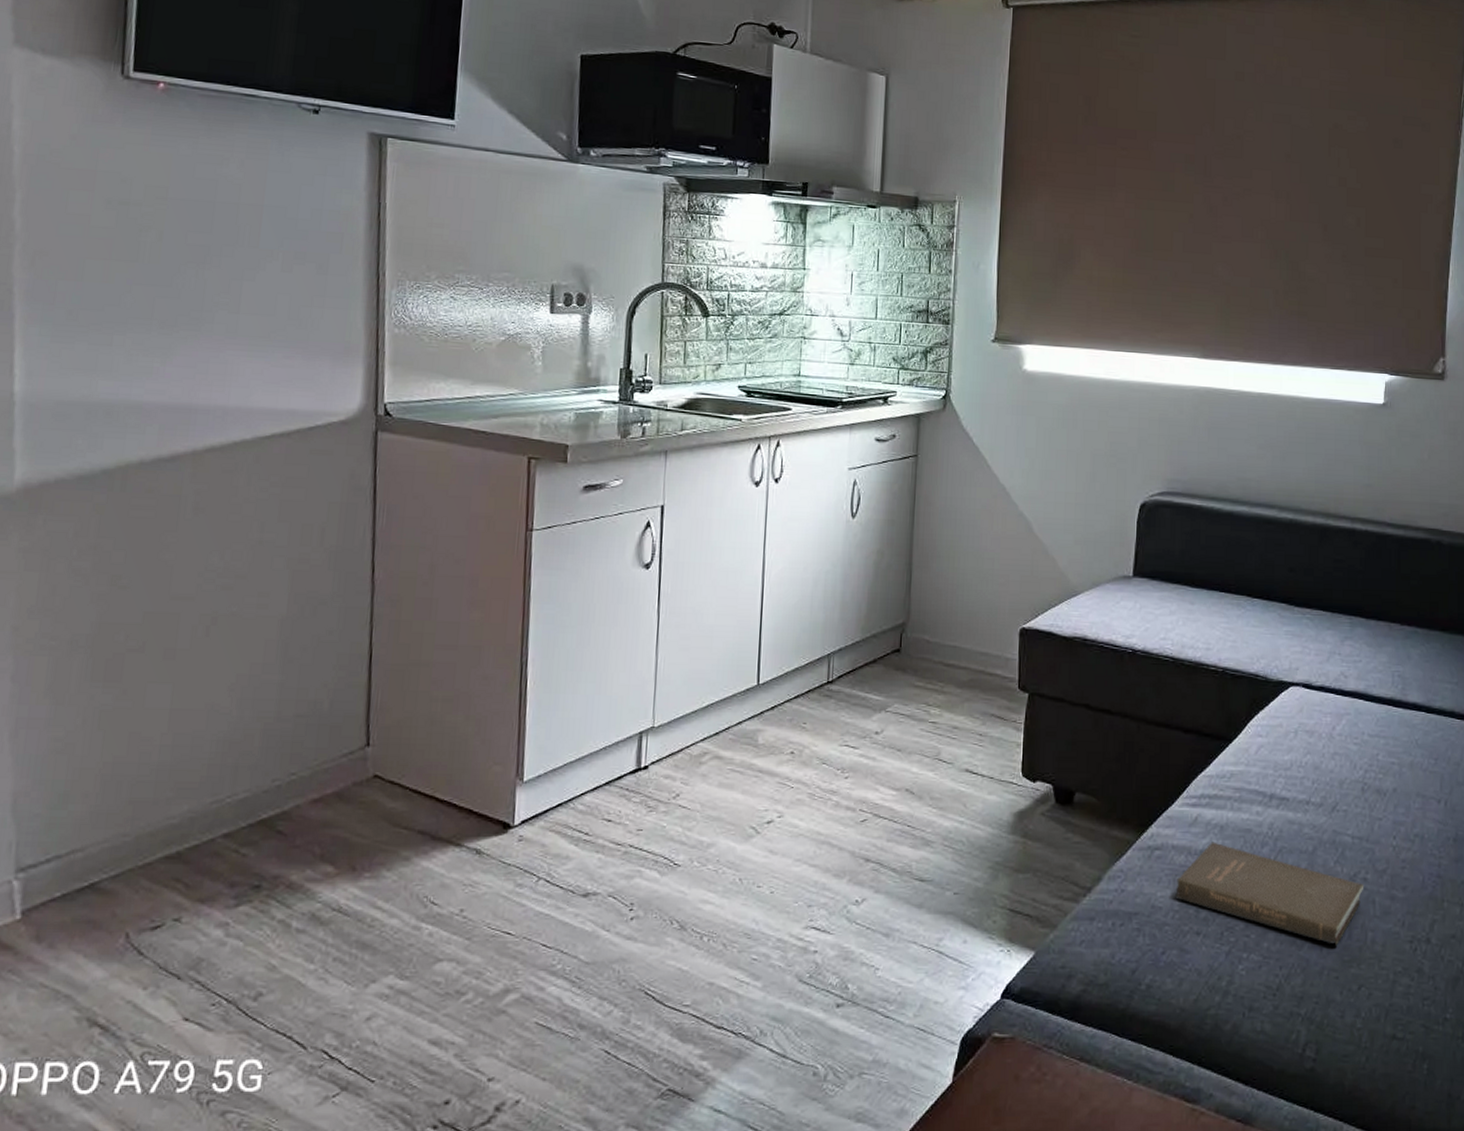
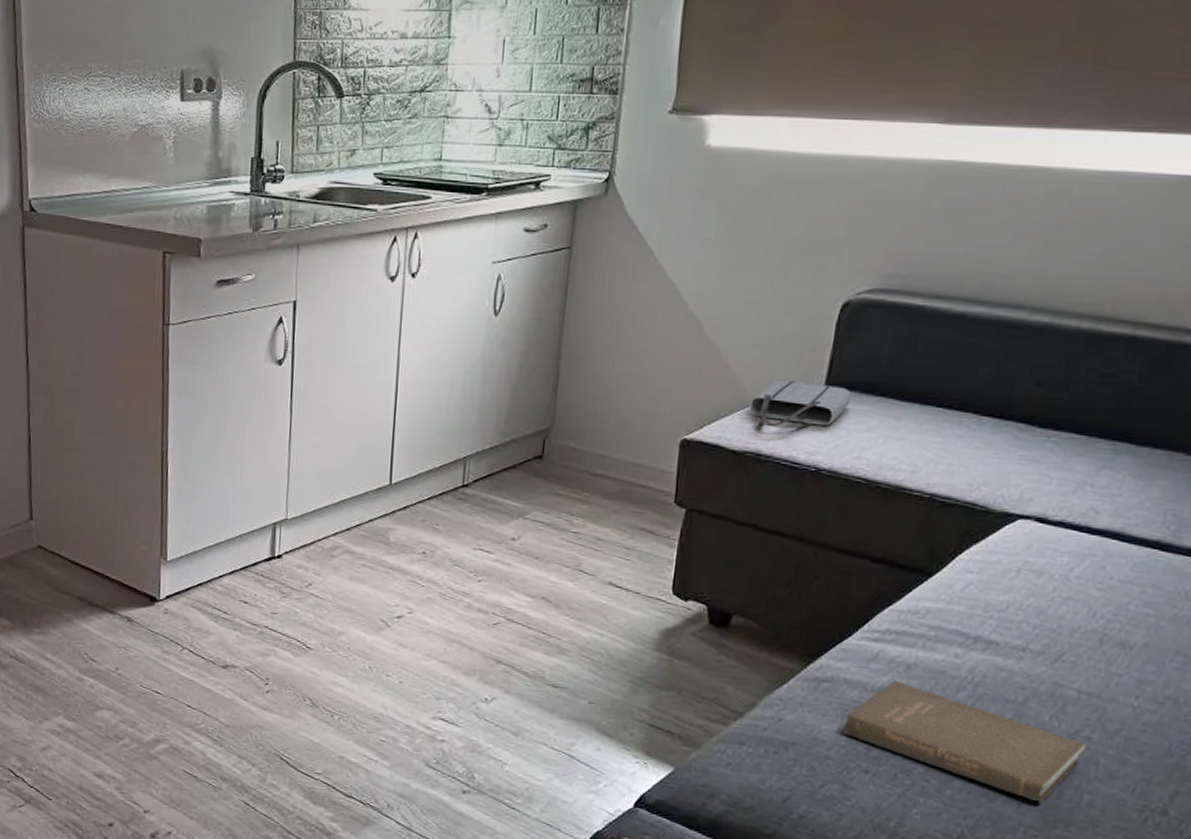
tote bag: none [1074,571,1154,615] -> present [749,379,851,429]

